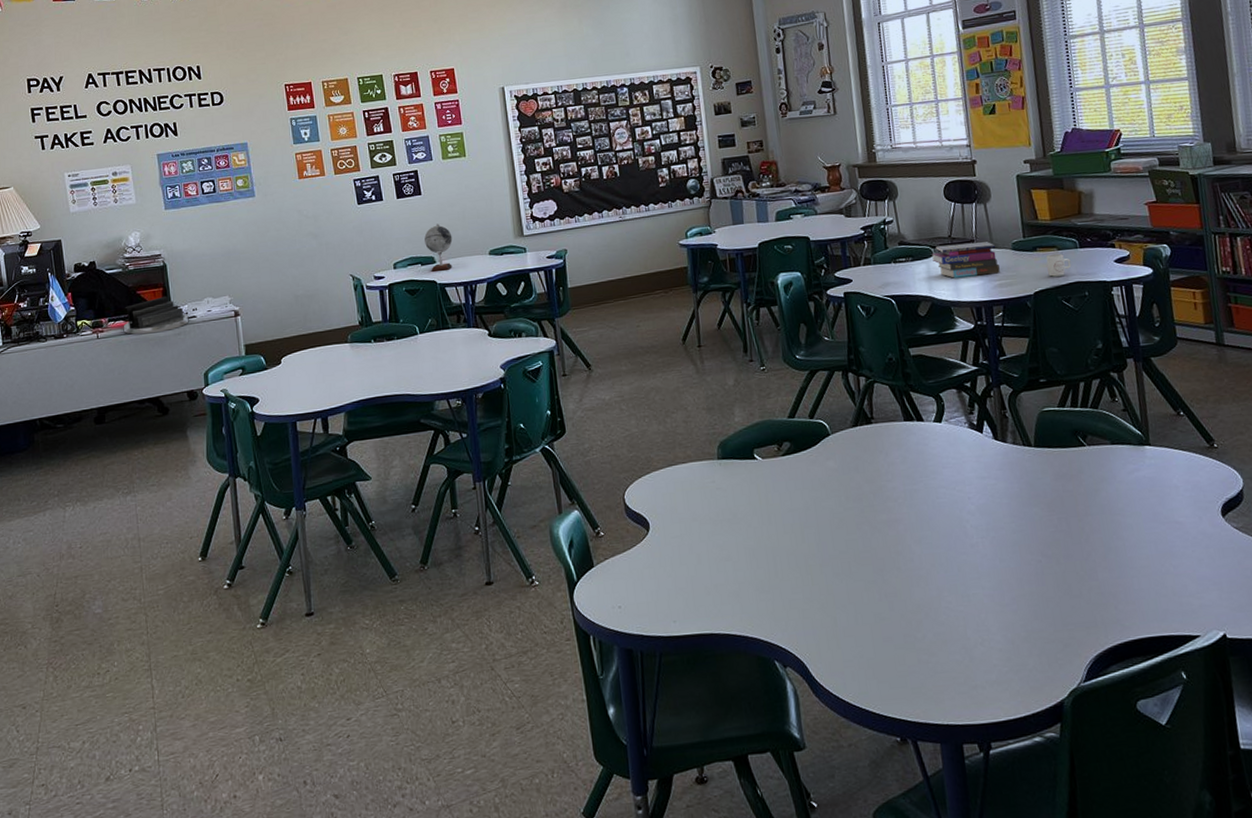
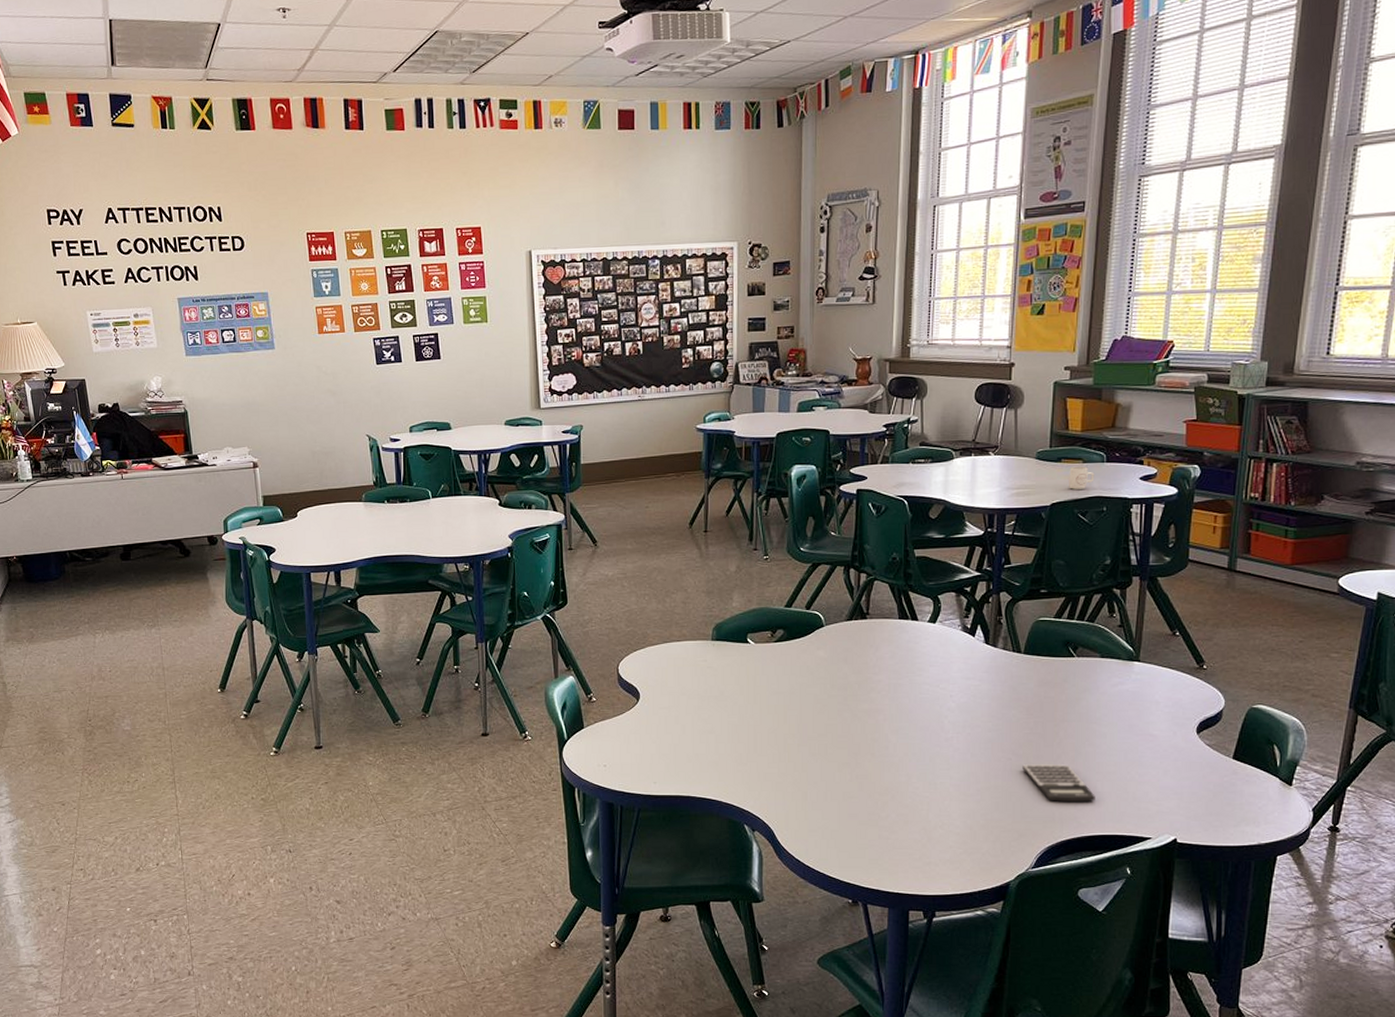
desk organizer: present [123,295,189,335] -> none [146,442,209,479]
globe: present [424,223,453,272] -> none [441,389,469,438]
books: present [932,242,1000,278] -> none [952,448,1020,483]
calculator: none [1053,562,1135,604] -> present [1022,764,1095,801]

